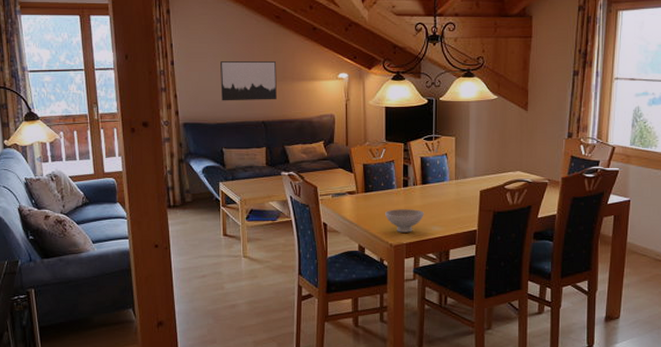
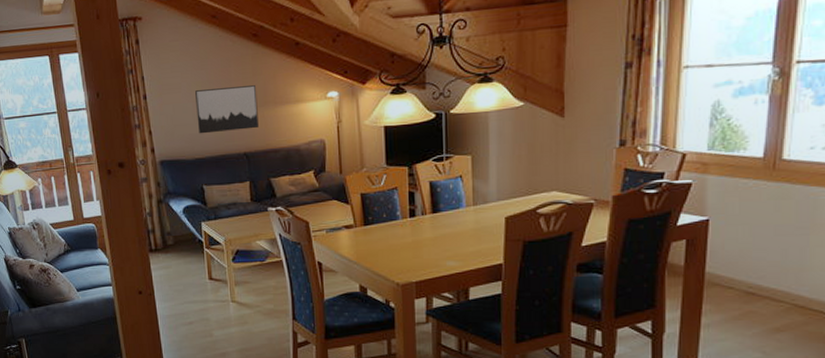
bowl: present [385,209,424,233] -> none [389,242,436,270]

